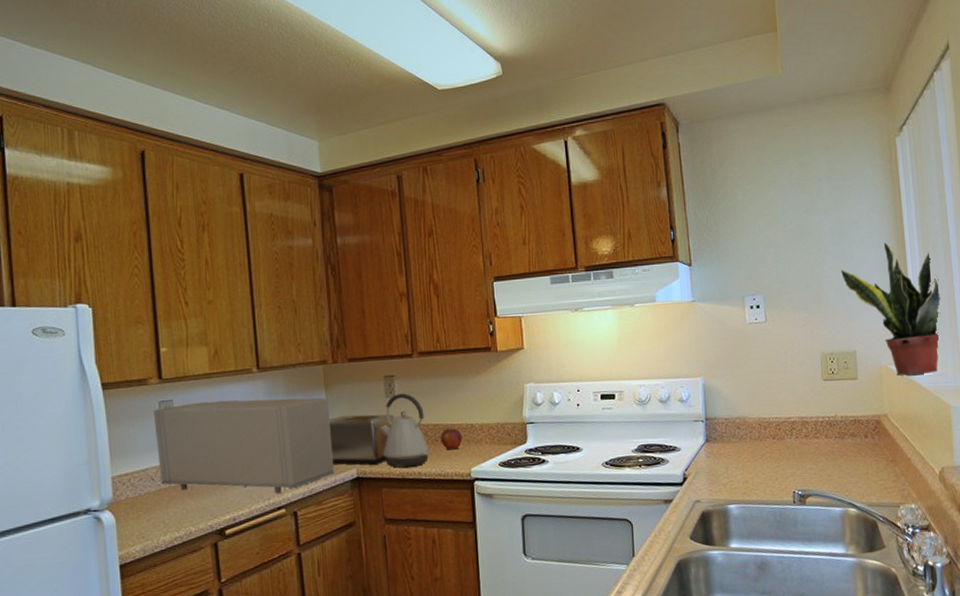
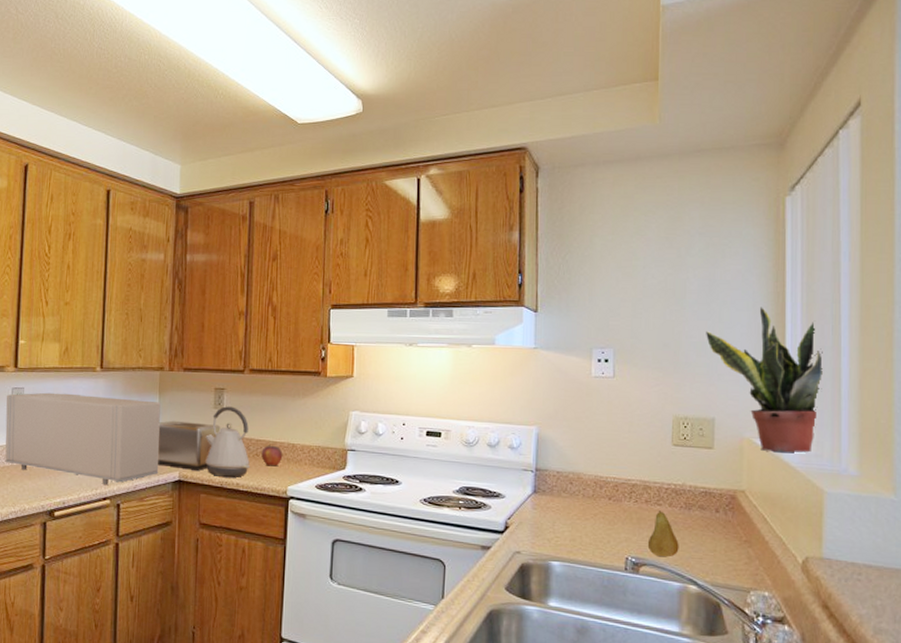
fruit: none [810,443,838,486] -> present [647,511,679,558]

